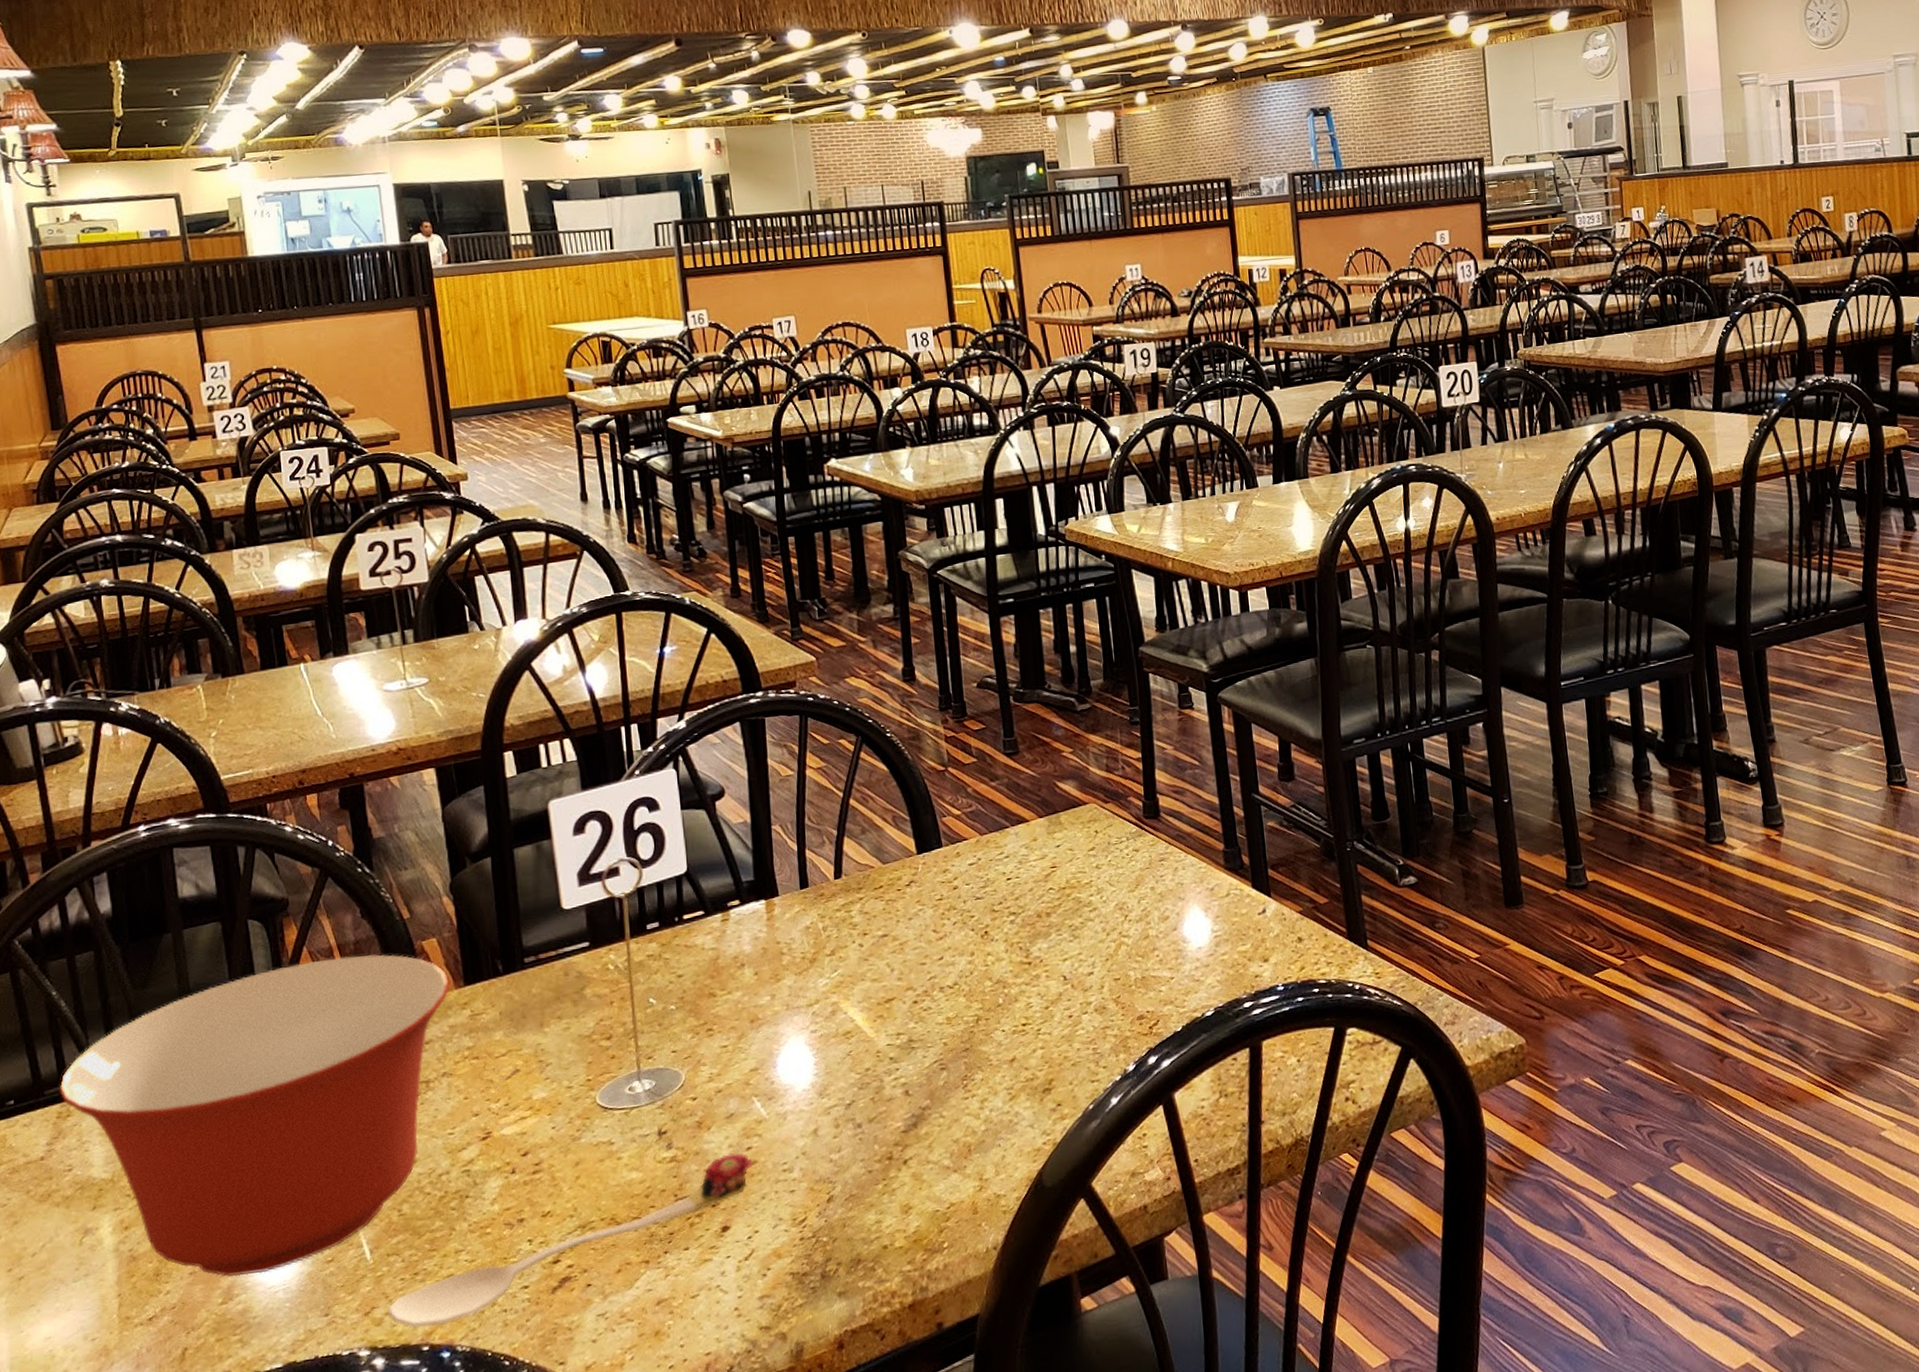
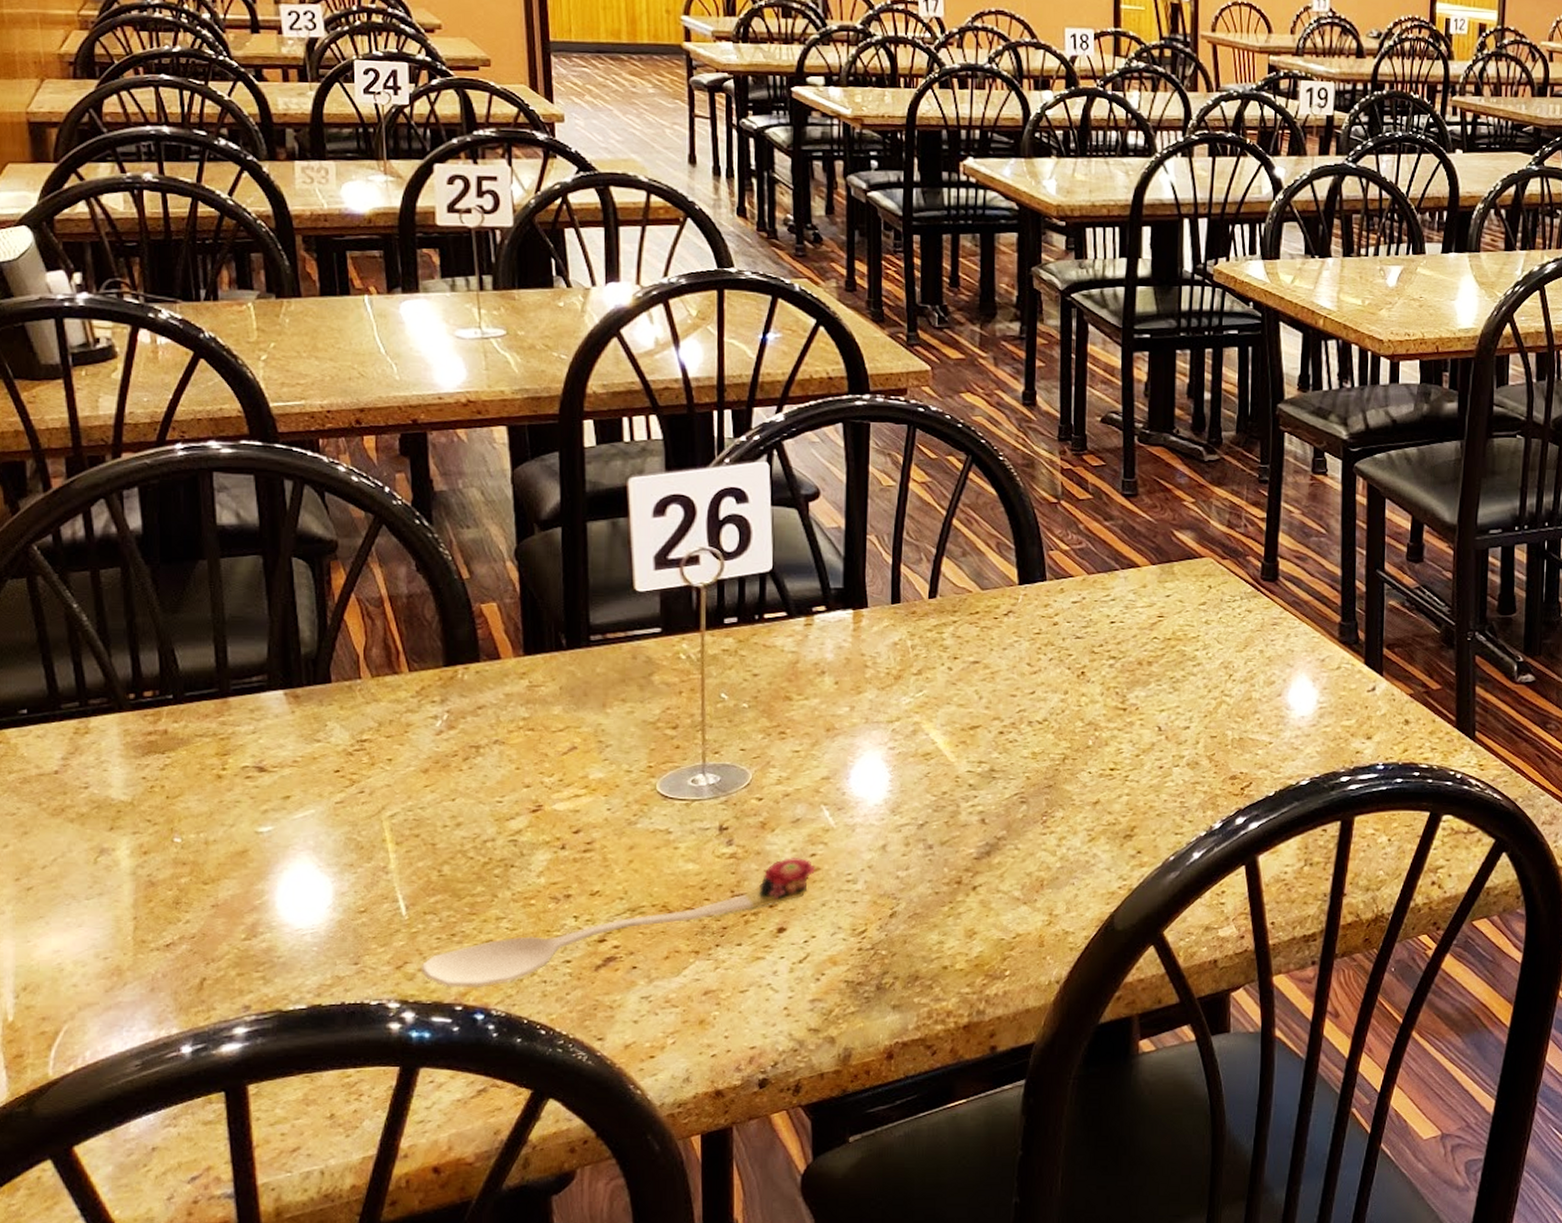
mixing bowl: present [59,954,450,1277] -> none [77,609,509,915]

